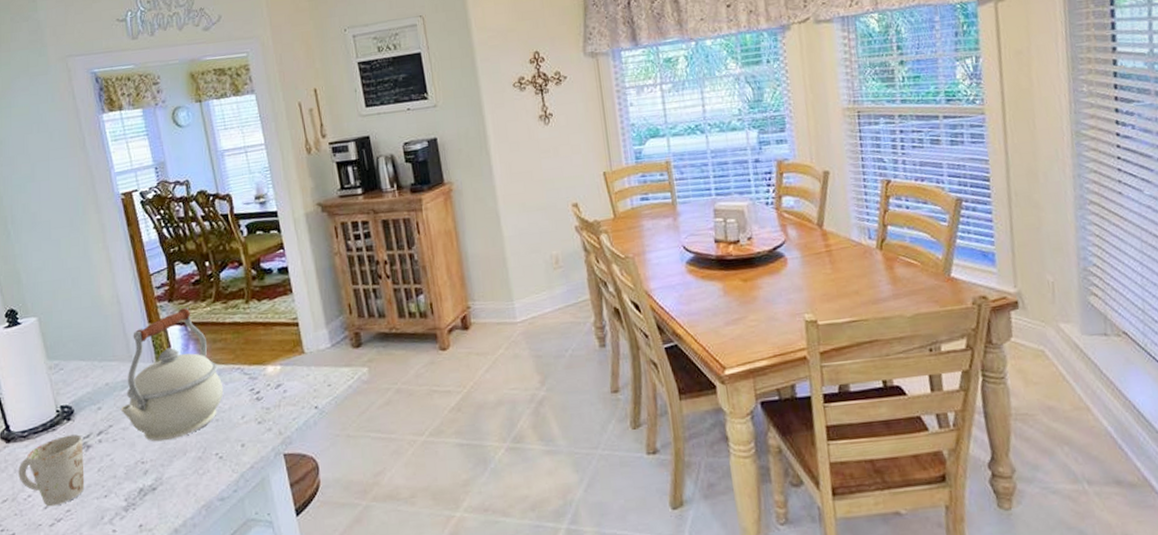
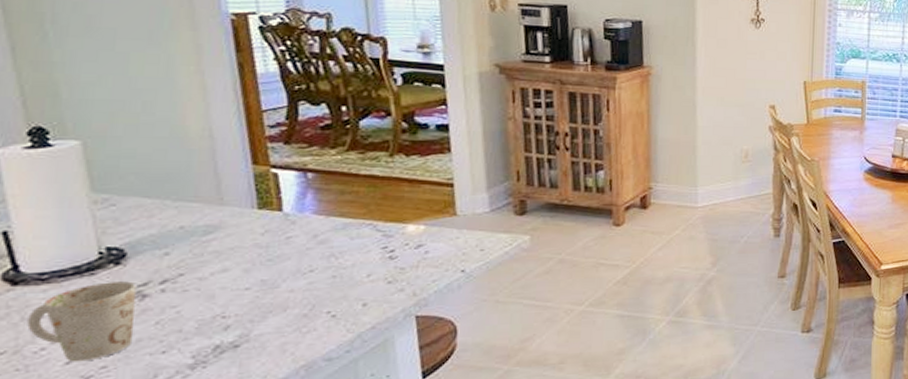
kettle: present [120,308,224,442] -> none [198,153,348,296]

